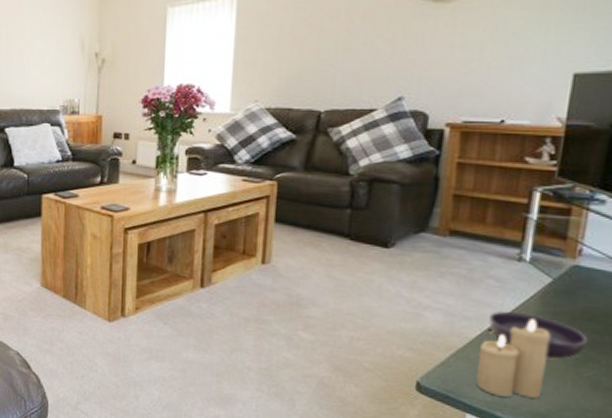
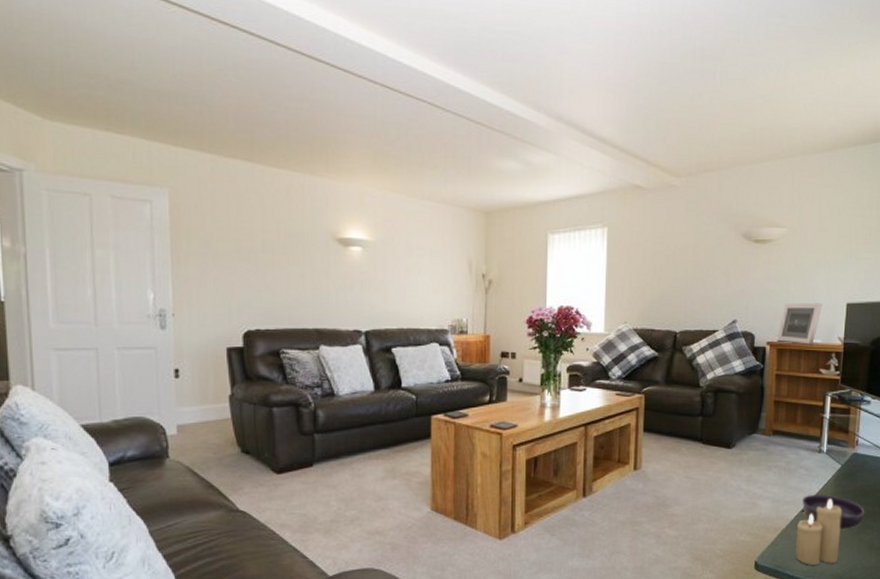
picture frame: none [462,74,534,127] -> present [777,302,823,345]

